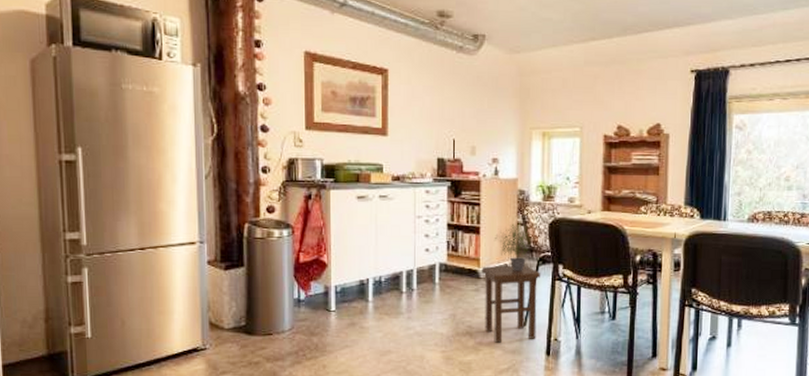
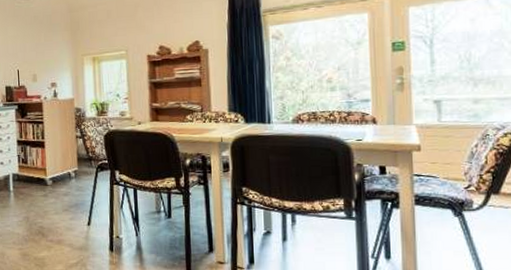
stool: present [481,265,541,343] -> none [48,172,101,241]
potted plant: present [495,219,532,271] -> none [58,133,90,178]

